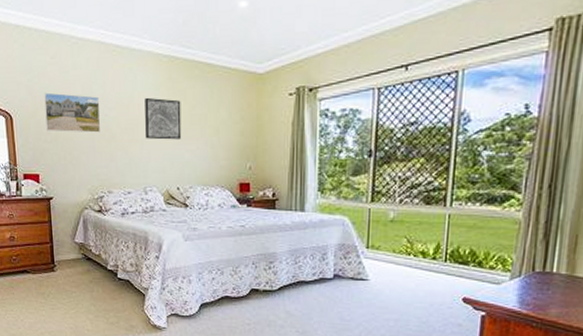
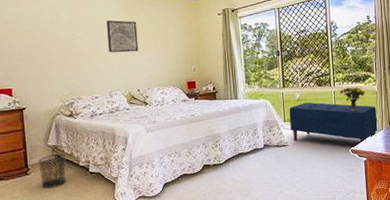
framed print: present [44,92,100,133] -> none [16,19,69,51]
waste bin: none [64,252,94,290] -> present [38,153,66,189]
bench: none [375,225,515,291] -> present [289,102,378,143]
bouquet: none [458,210,500,246] -> present [340,86,365,111]

